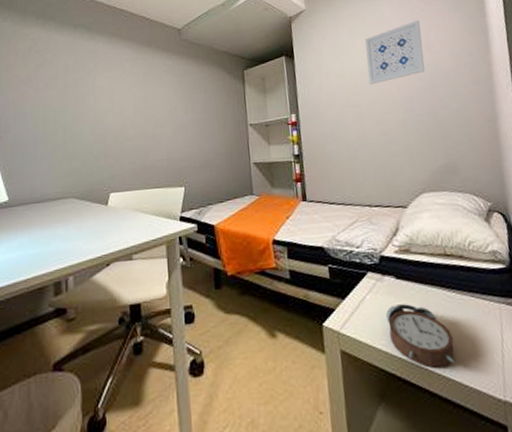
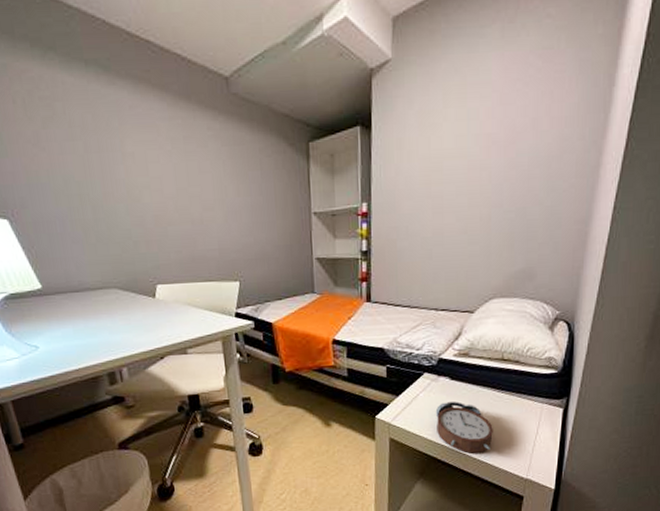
wall art: present [365,20,425,85] -> none [457,84,532,171]

